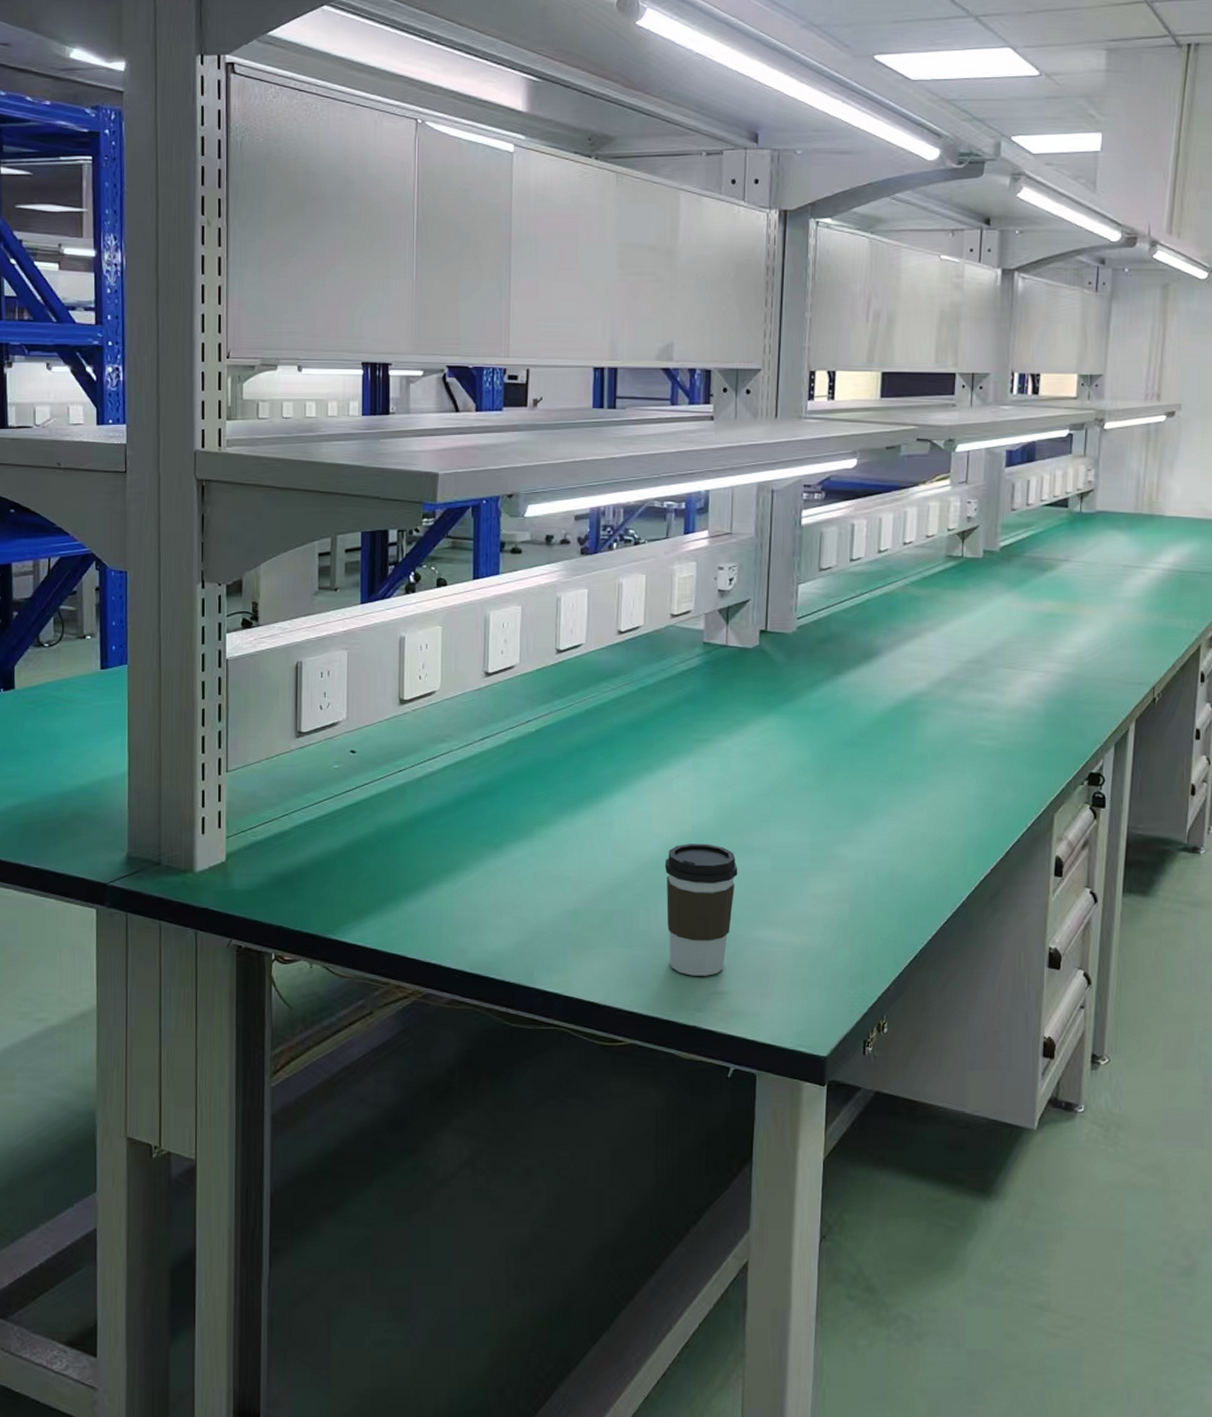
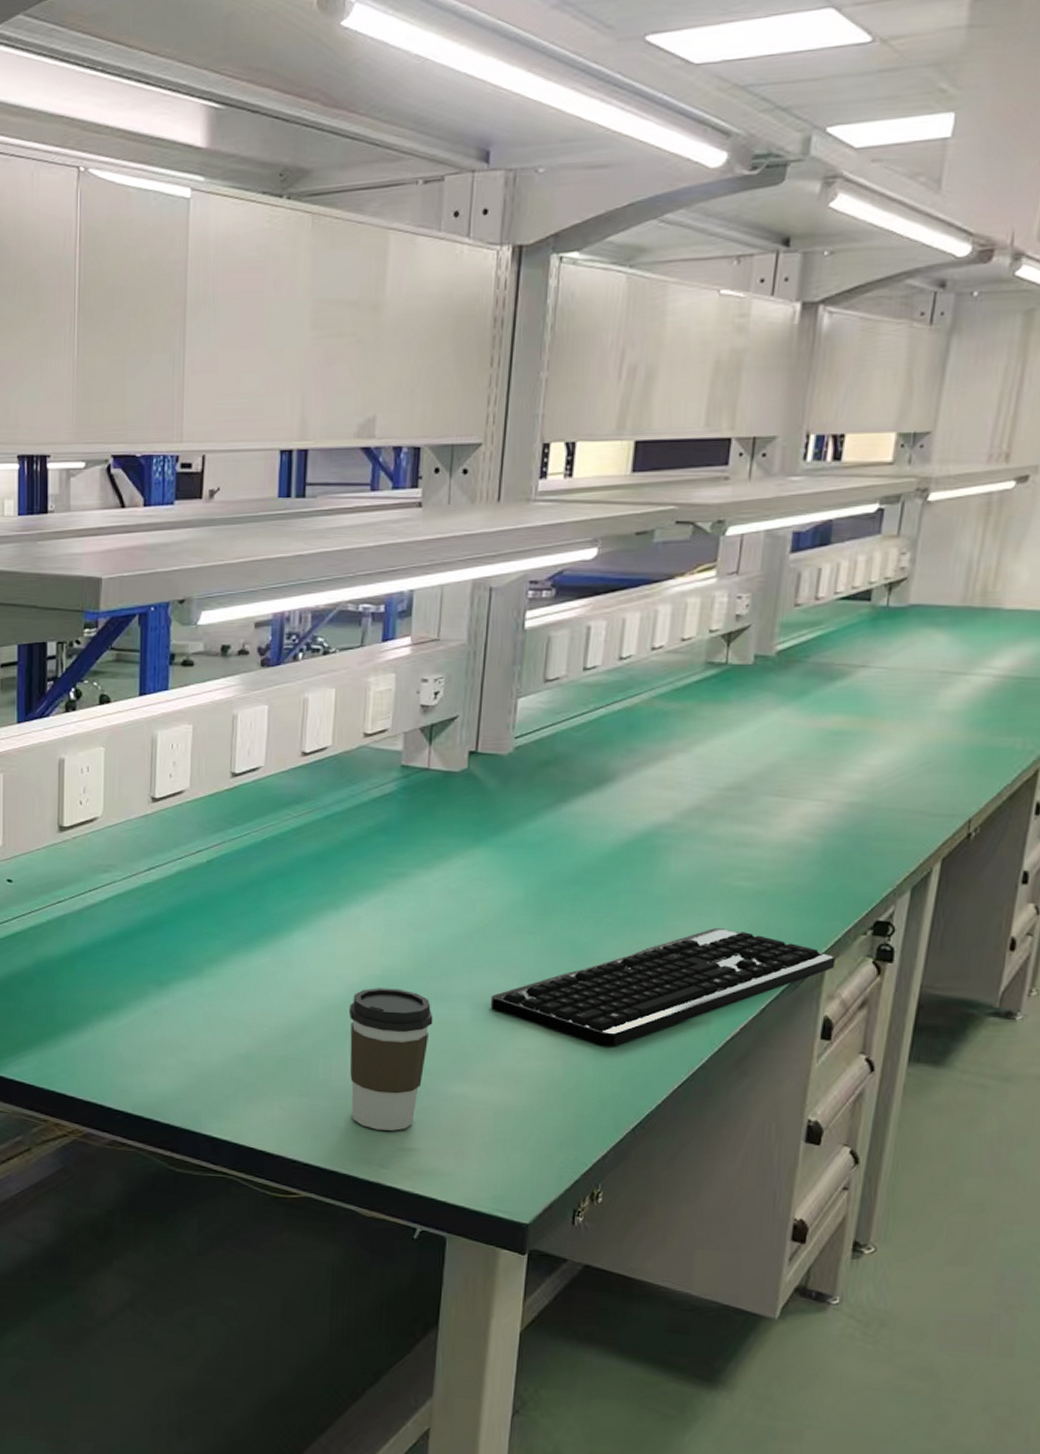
keyboard: none [786,782,1062,889] -> present [490,928,836,1046]

